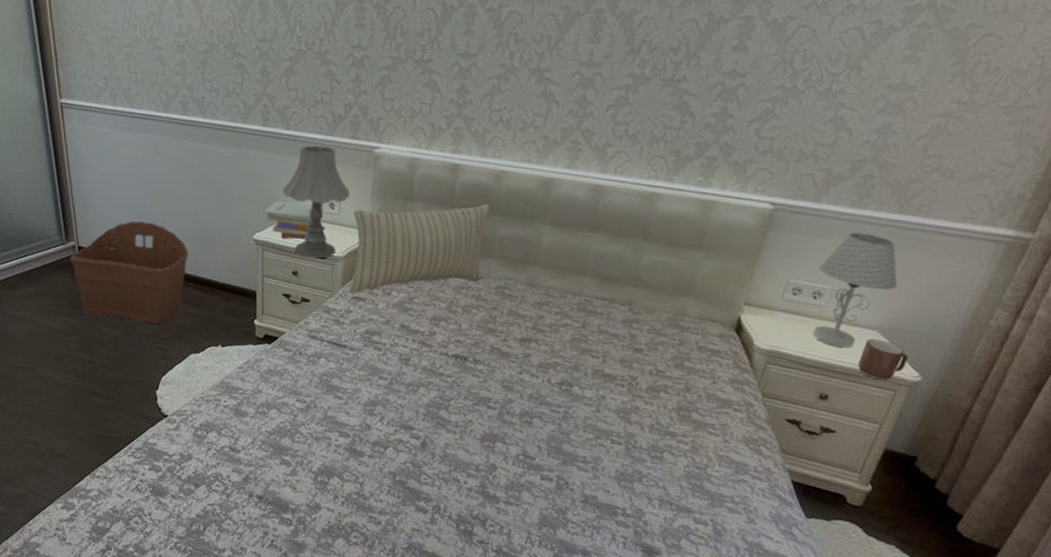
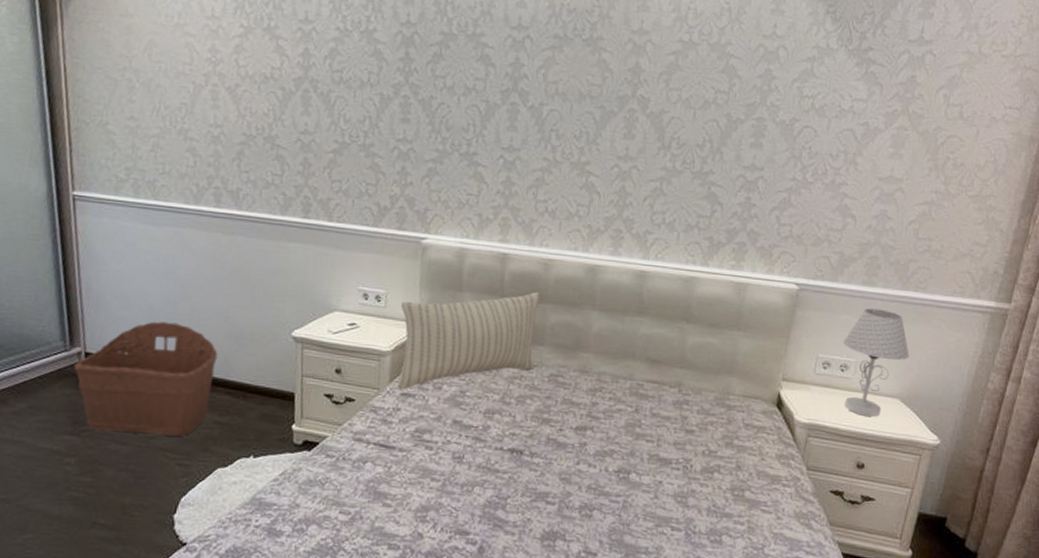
books: present [263,201,325,241] -> none [303,295,370,336]
table lamp: present [282,145,350,259] -> none [324,236,397,354]
mug: present [857,338,909,381] -> none [885,406,927,446]

